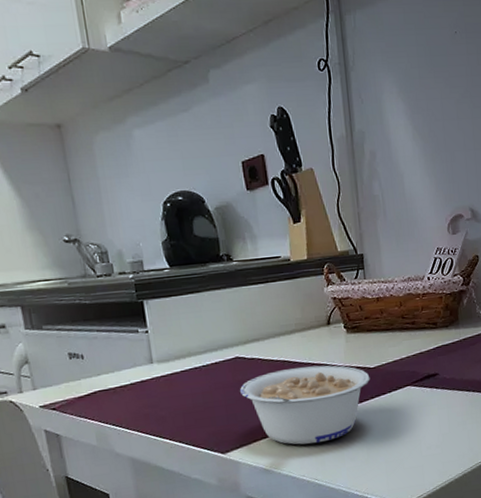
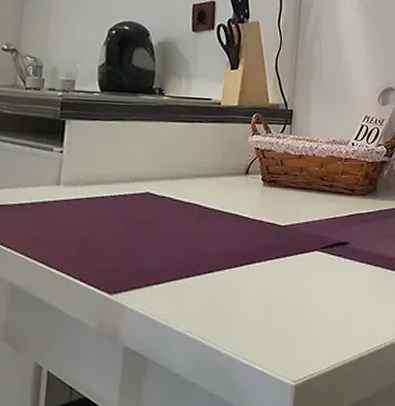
legume: present [239,365,370,445] -> none [142,213,279,298]

